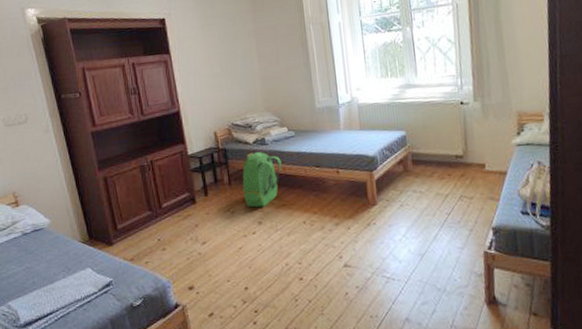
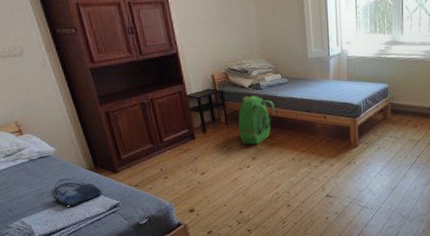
shopping bag: none [44,253,95,287] -> present [53,178,102,207]

